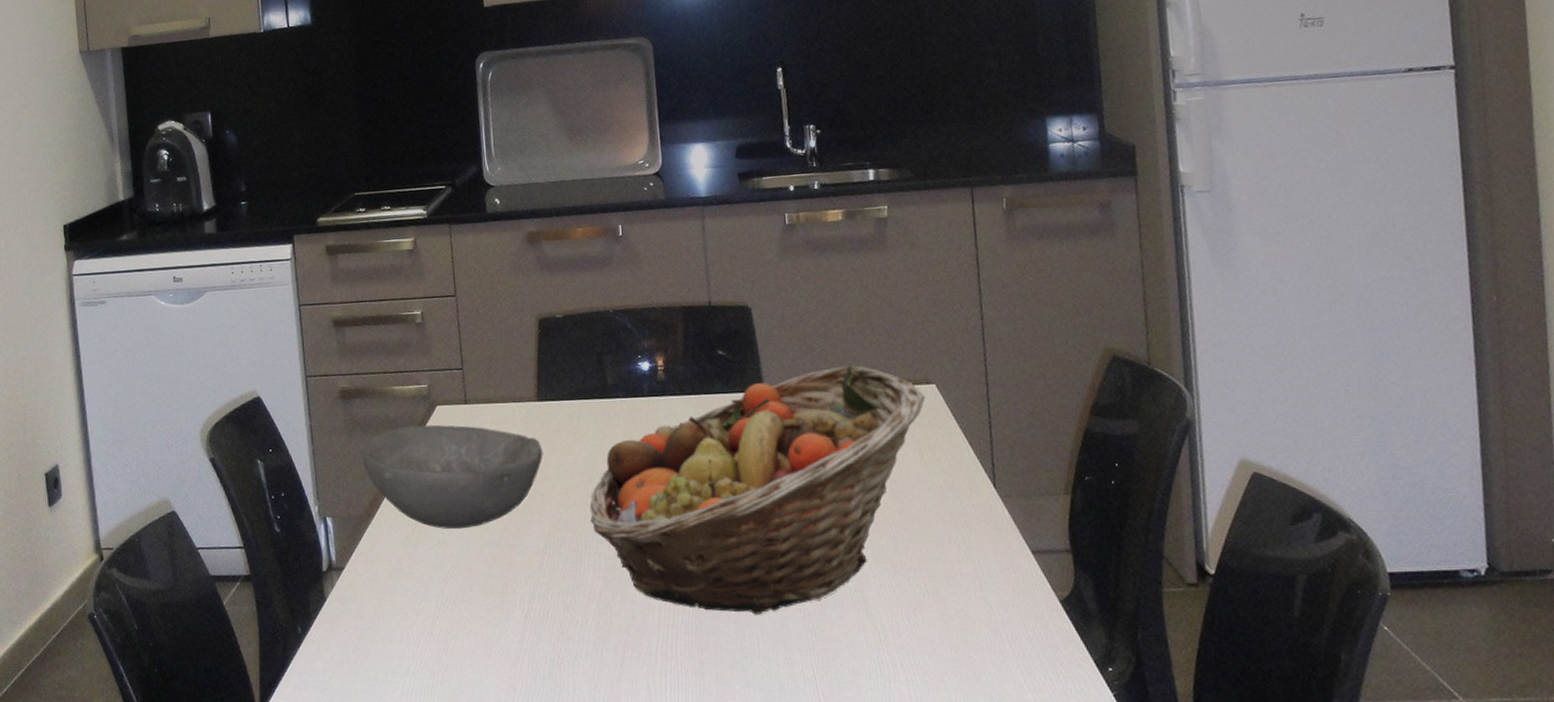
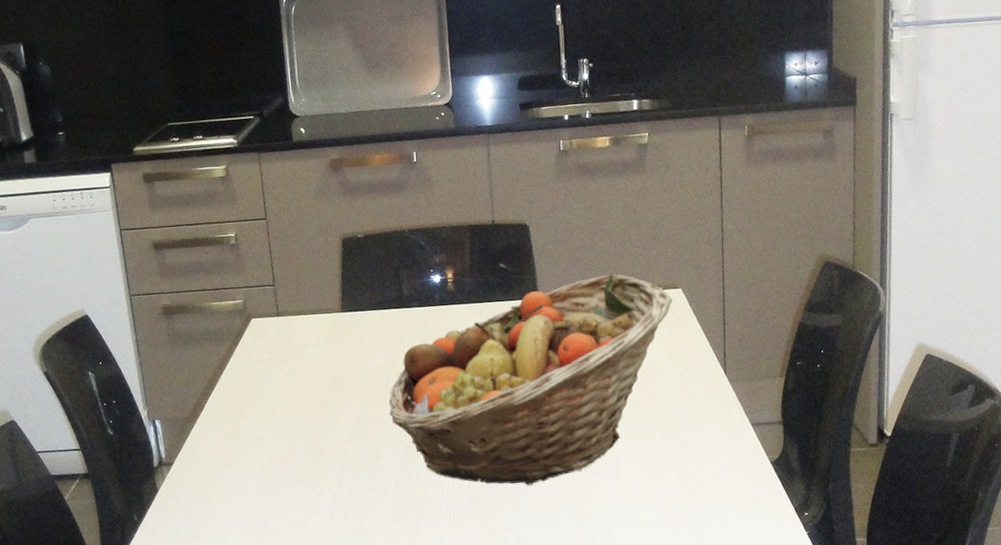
bowl: present [361,424,543,530] -> none [184,335,348,427]

